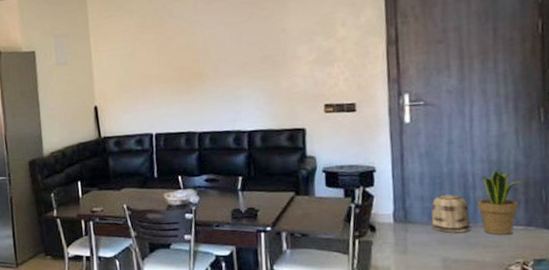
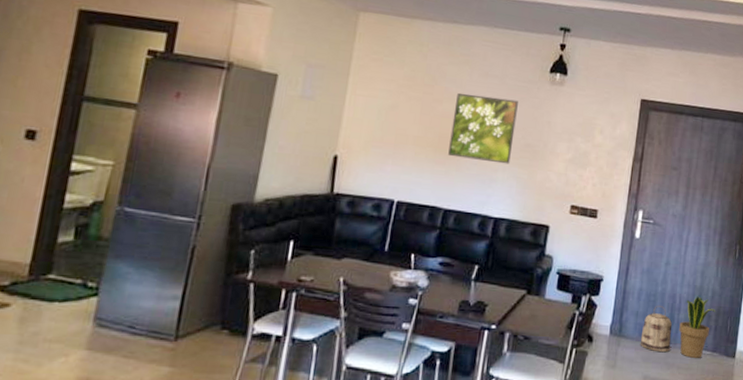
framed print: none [187,17,252,85] -> present [448,92,518,165]

